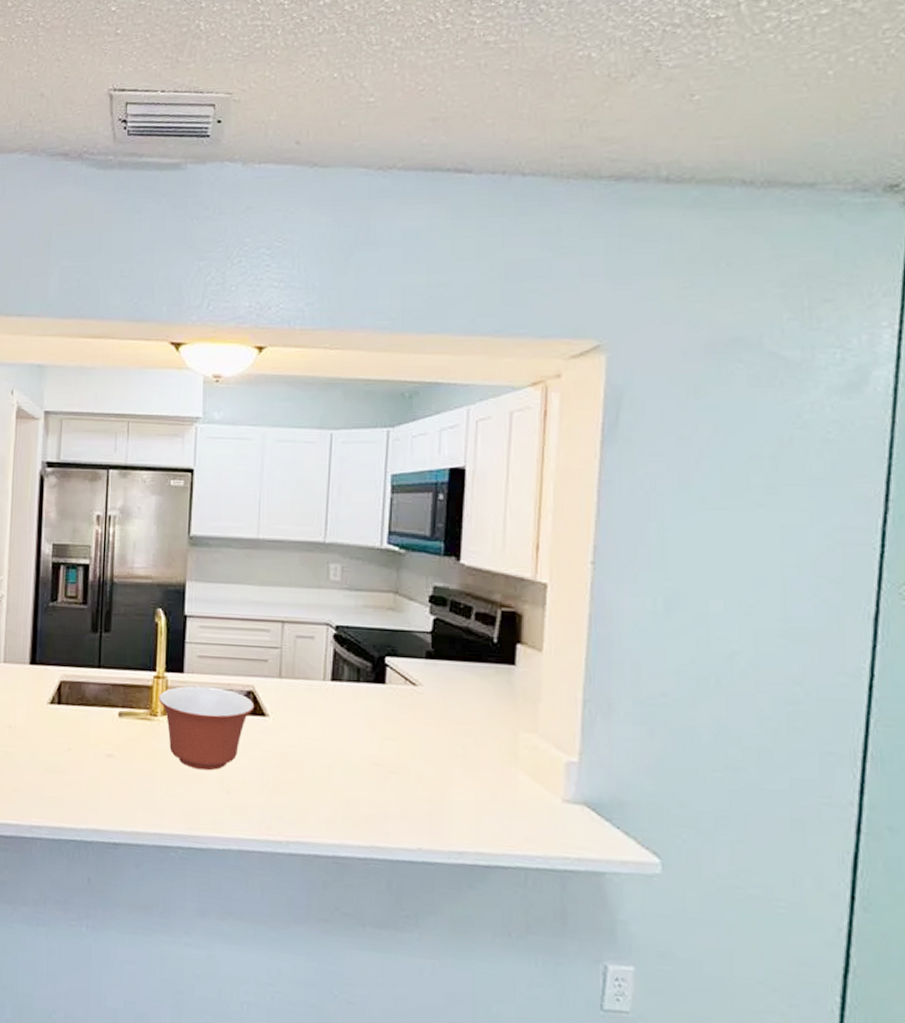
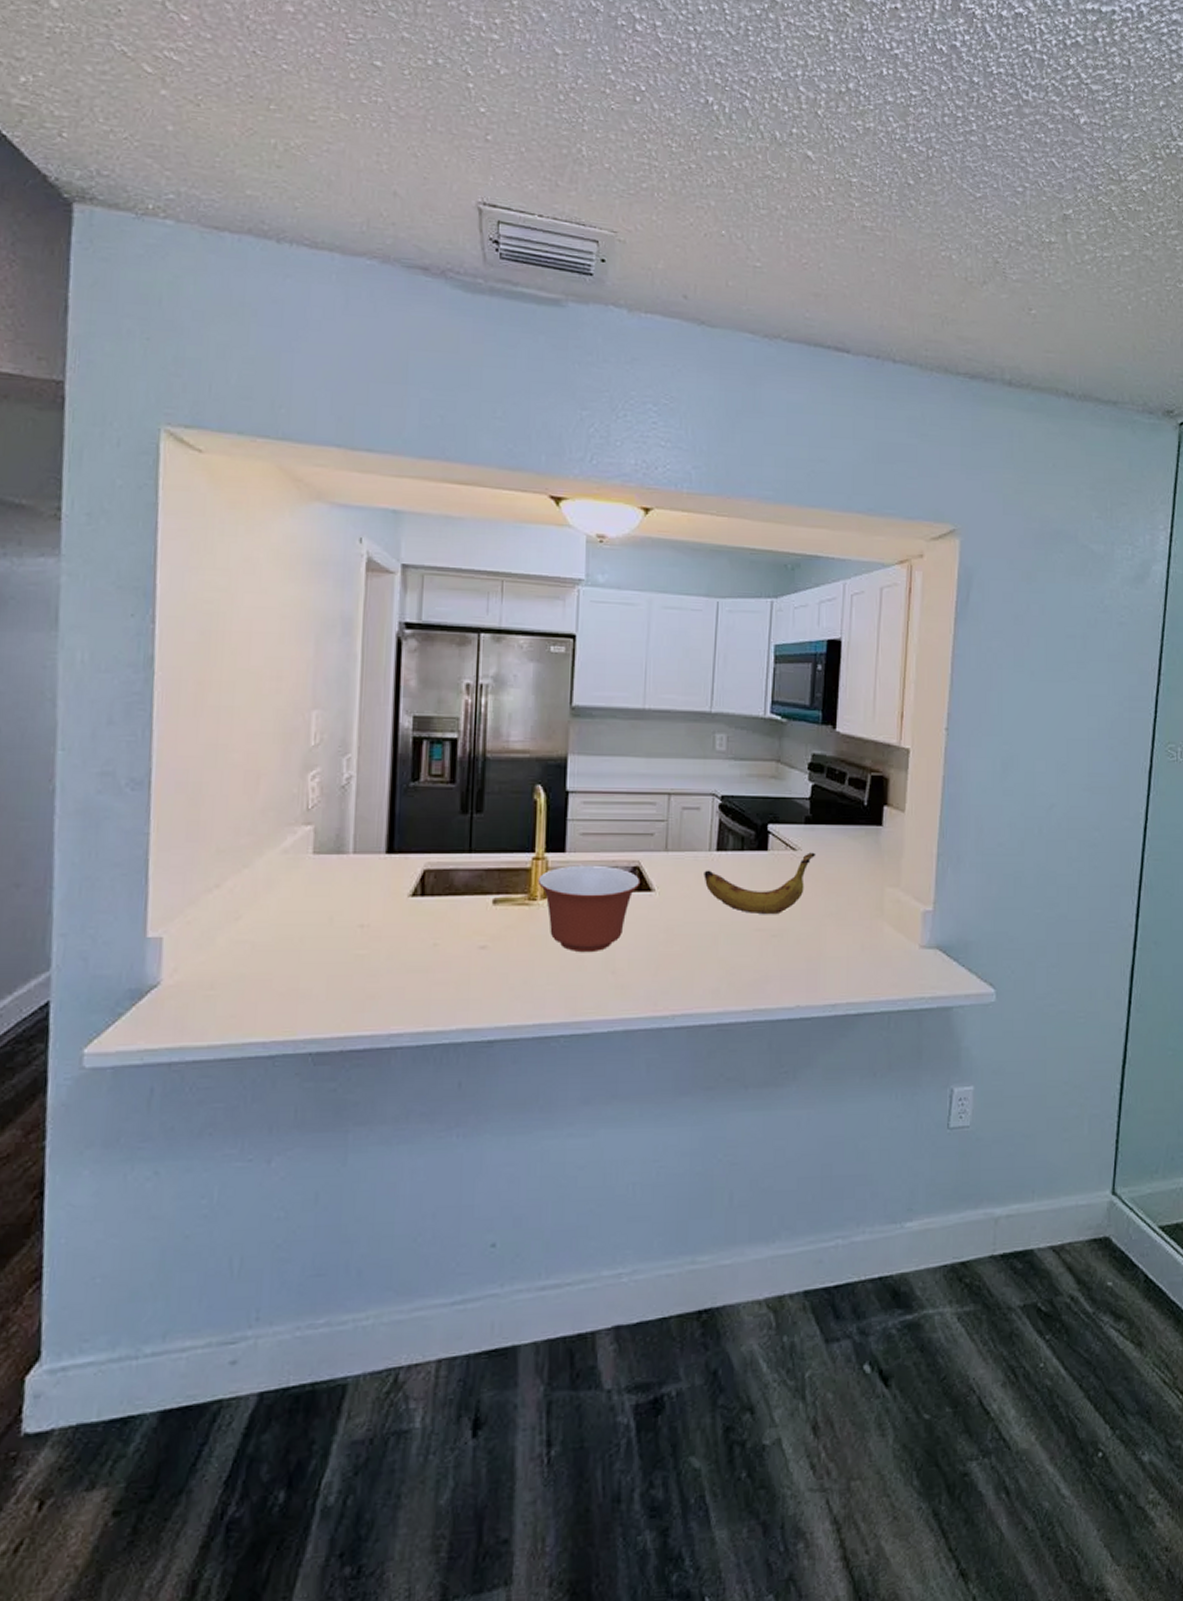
banana: none [318,689,439,750] -> present [704,852,816,913]

